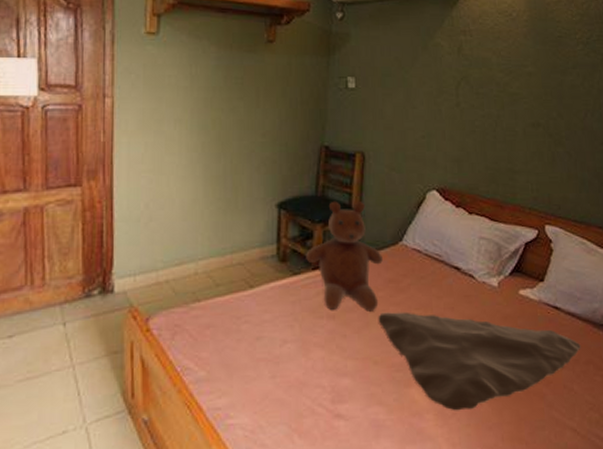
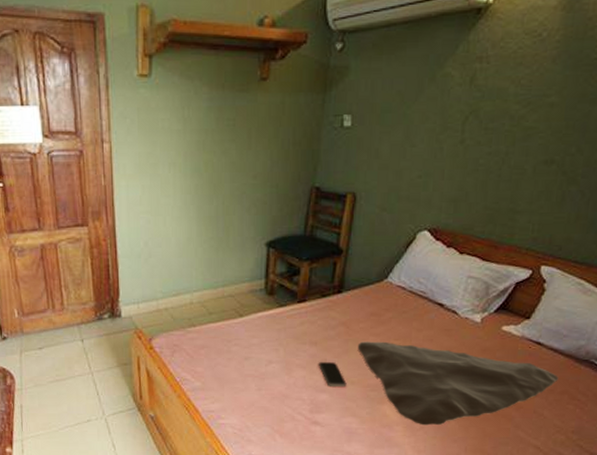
teddy bear: present [306,201,383,311] -> none [292,240,367,340]
smartphone: none [337,338,370,370] -> present [318,362,347,388]

